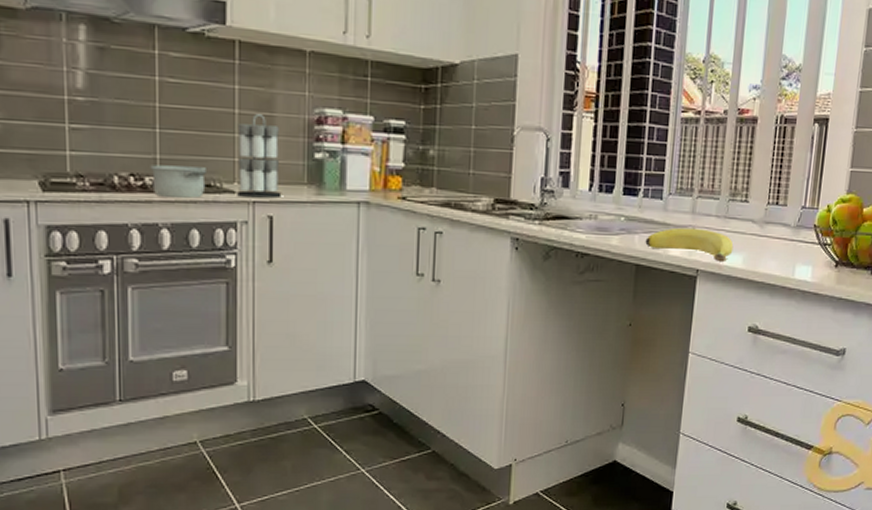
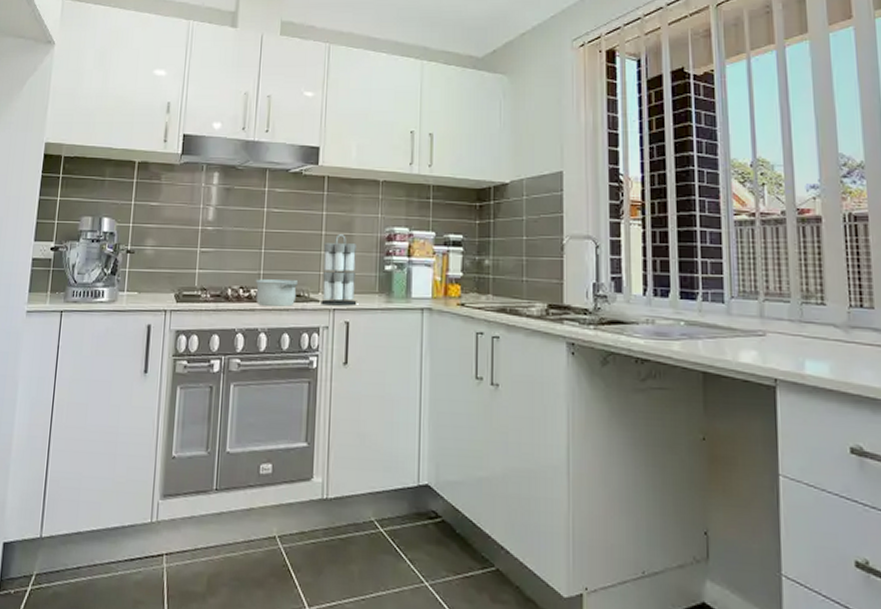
banana: present [645,227,734,263] -> none [710,332,816,372]

